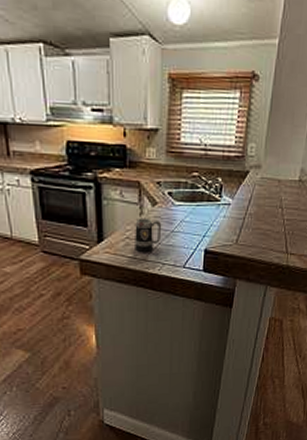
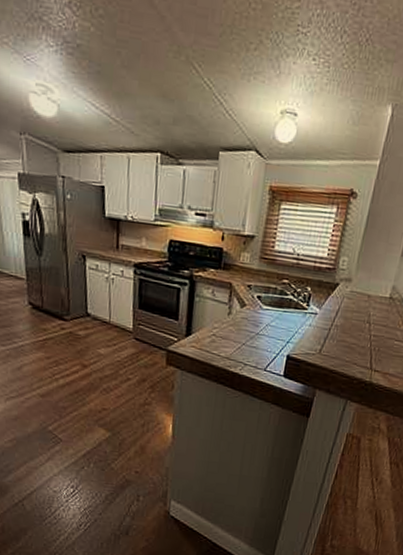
mug: present [135,218,162,252] -> none [219,317,248,351]

